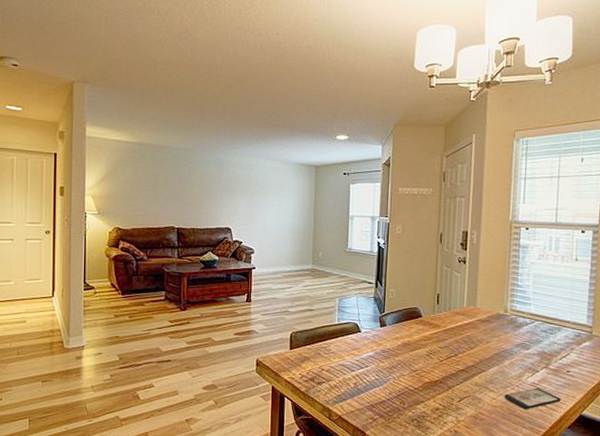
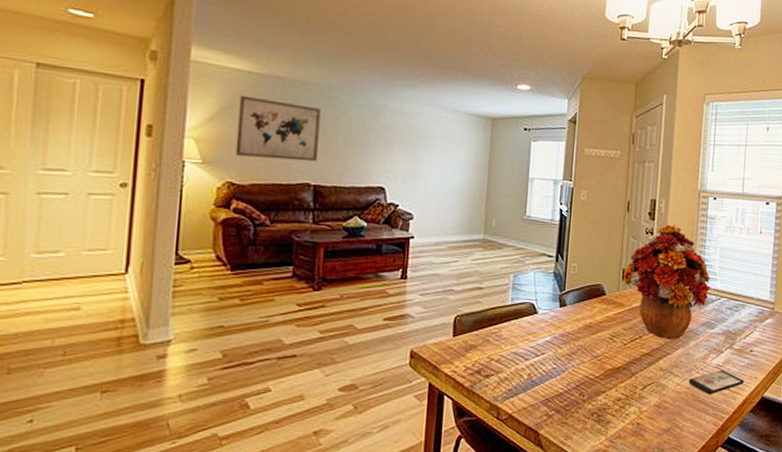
wall art: none [120,160,180,210] -> present [235,95,321,162]
flower arrangement: none [438,253,524,358] -> present [623,224,711,339]

